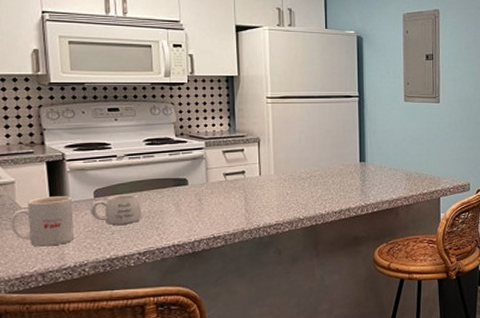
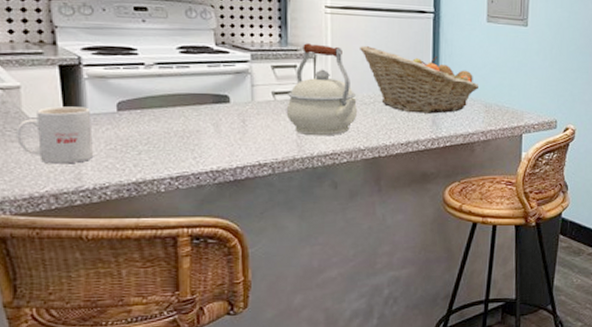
mug: present [91,194,142,225] -> none [113,109,175,144]
kettle: none [236,130,296,210] -> present [286,43,357,136]
fruit basket: none [297,128,401,184] -> present [360,45,480,114]

